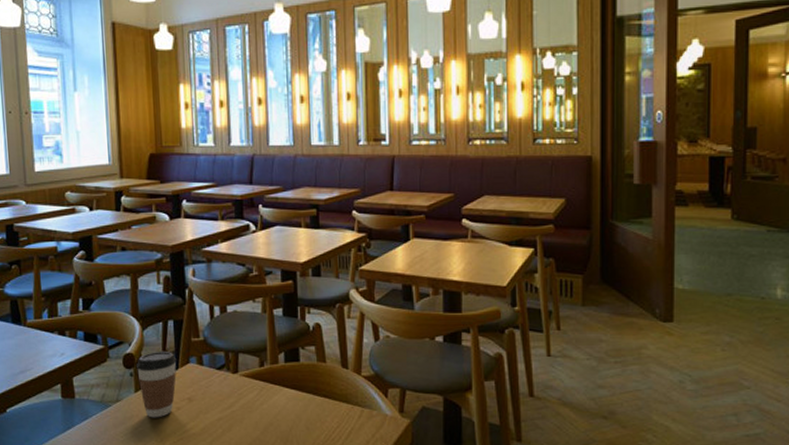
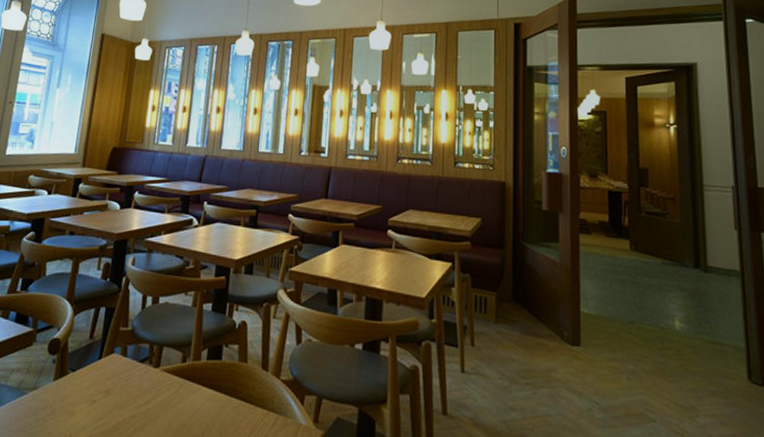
coffee cup: present [135,352,177,418] -> none [59,339,102,411]

